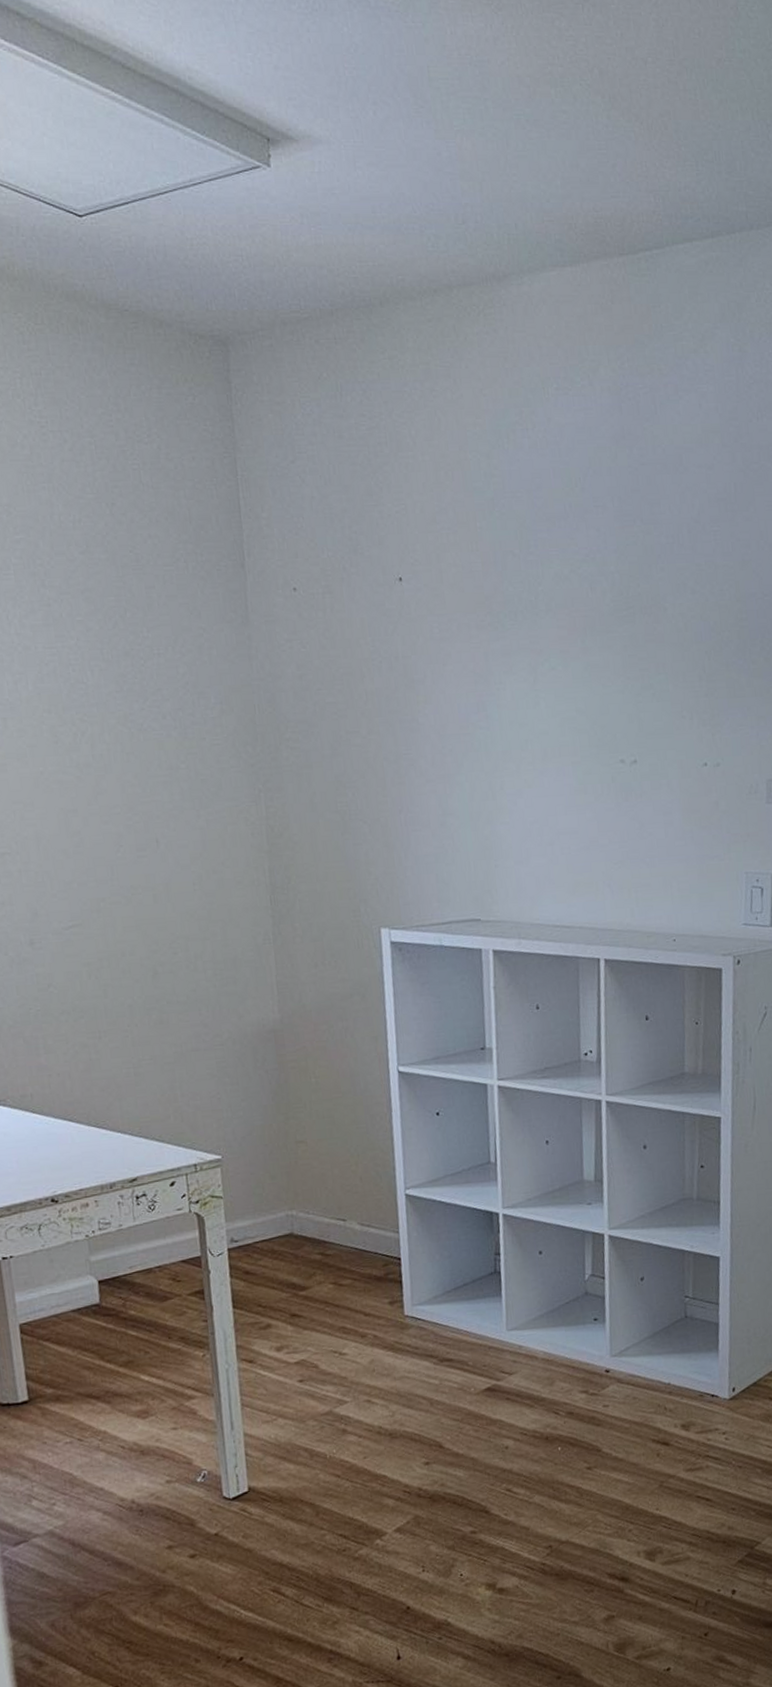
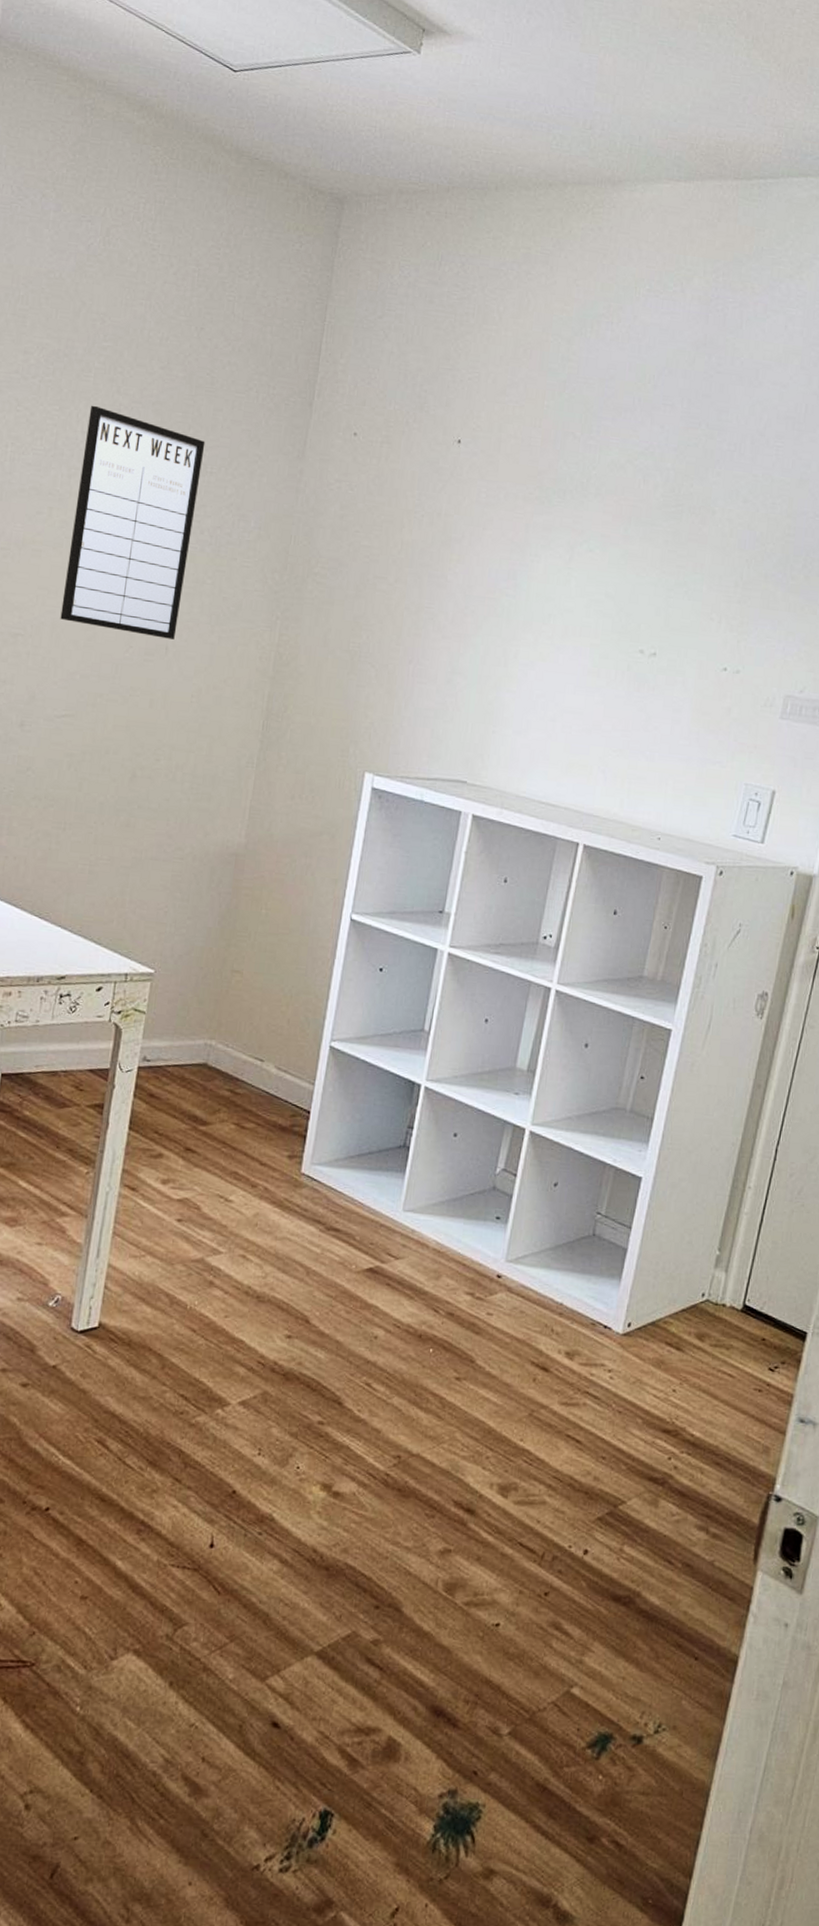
writing board: none [18,604,163,832] -> present [60,405,206,640]

